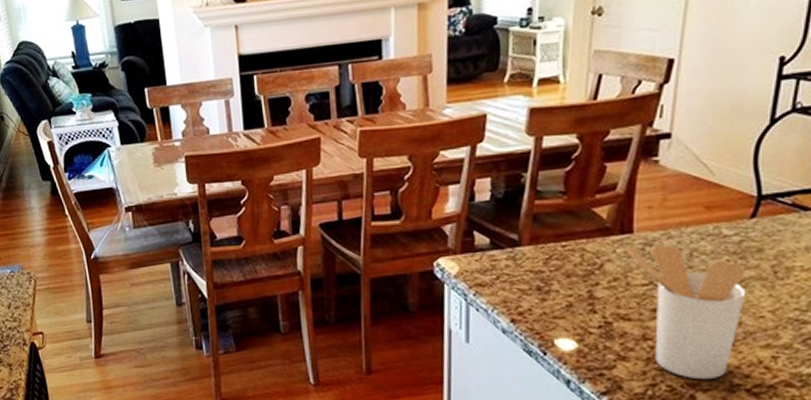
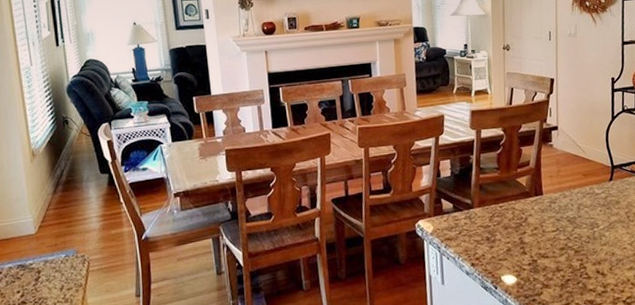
utensil holder: present [627,245,746,380] -> none [540,202,614,297]

